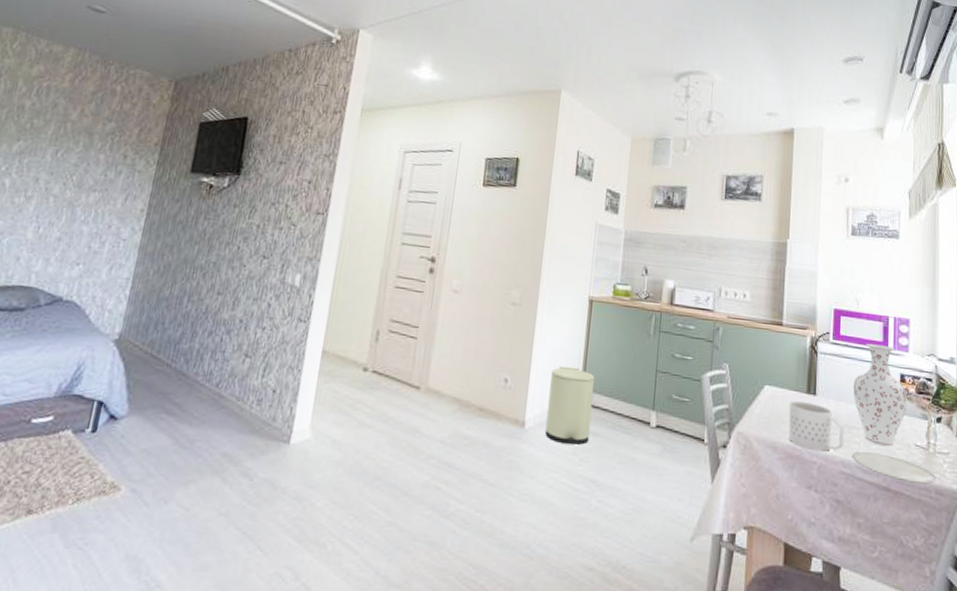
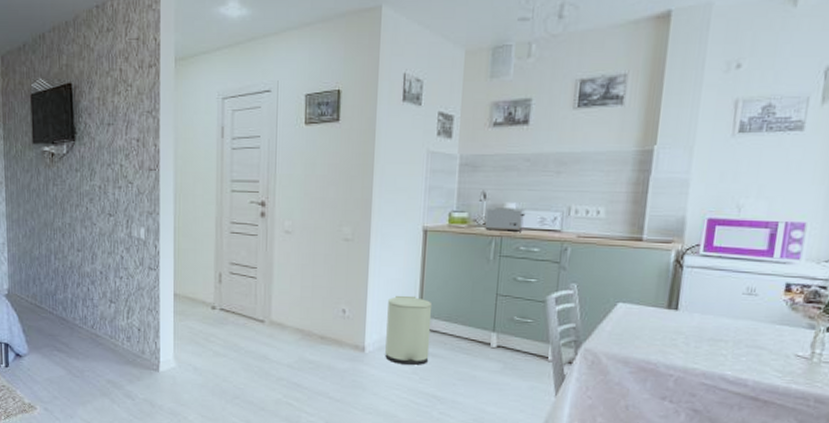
toaster: none [646,283,682,310] -> present [485,207,526,233]
mug: present [788,401,845,453] -> none [642,317,710,366]
plate: present [852,451,937,484] -> none [715,363,819,393]
vase: present [853,343,908,447] -> none [723,252,792,358]

